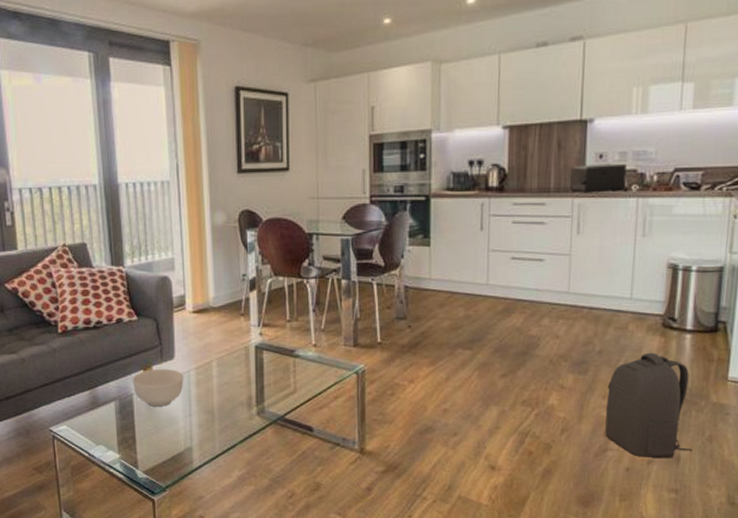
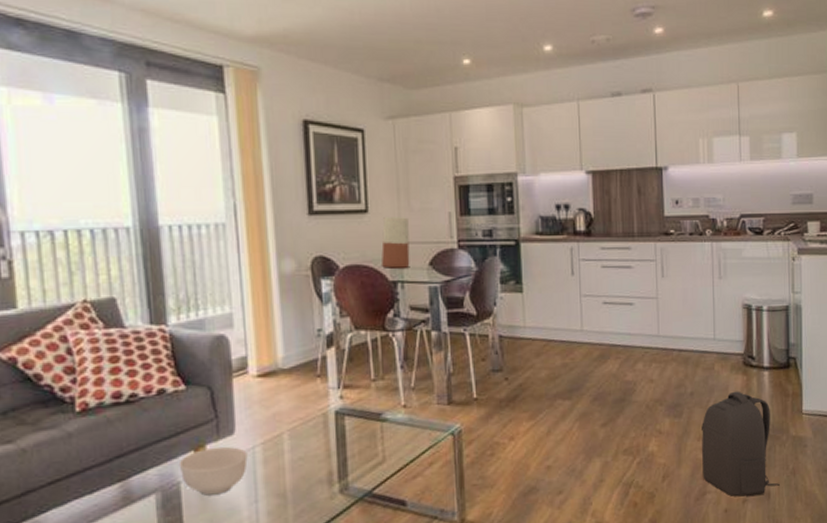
vase: none [300,174,325,222] -> present [381,217,410,269]
toaster: present [570,163,627,193] -> none [652,209,700,238]

